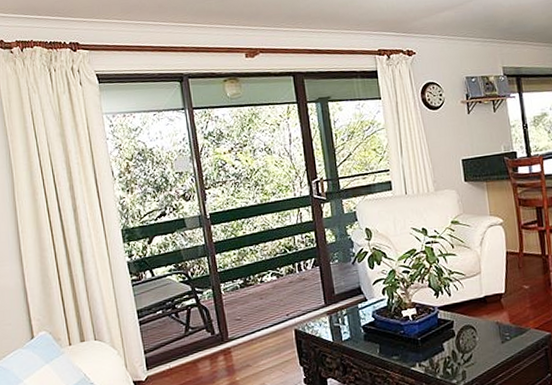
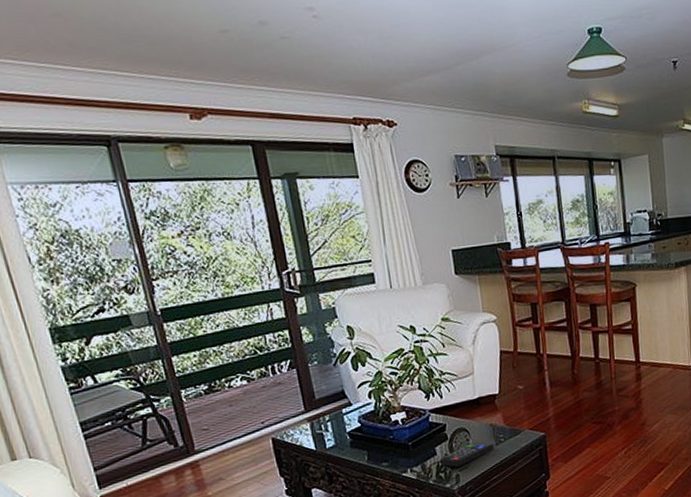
remote control: none [447,338,500,364] -> present [440,440,494,467]

